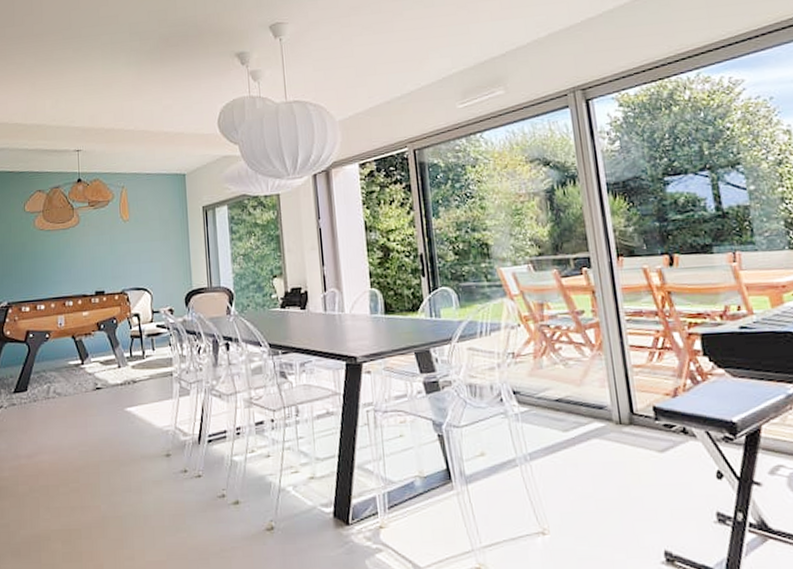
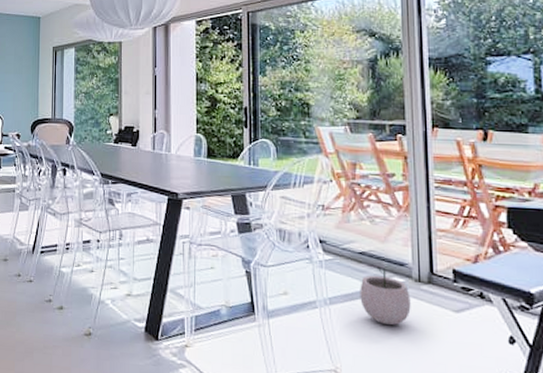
plant pot: none [560,412,615,476] -> present [360,266,411,326]

